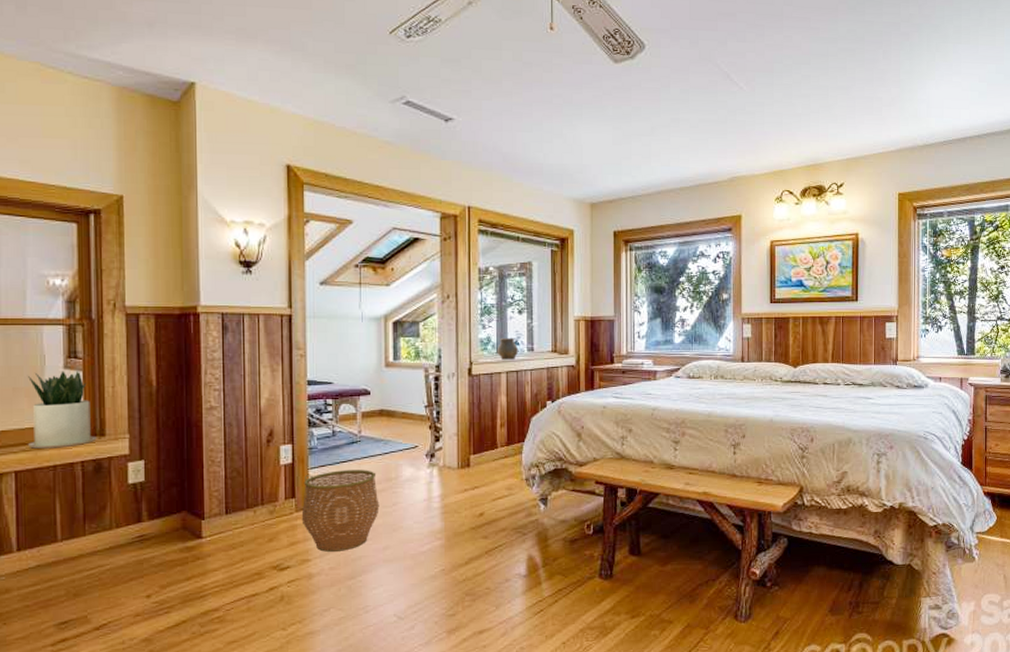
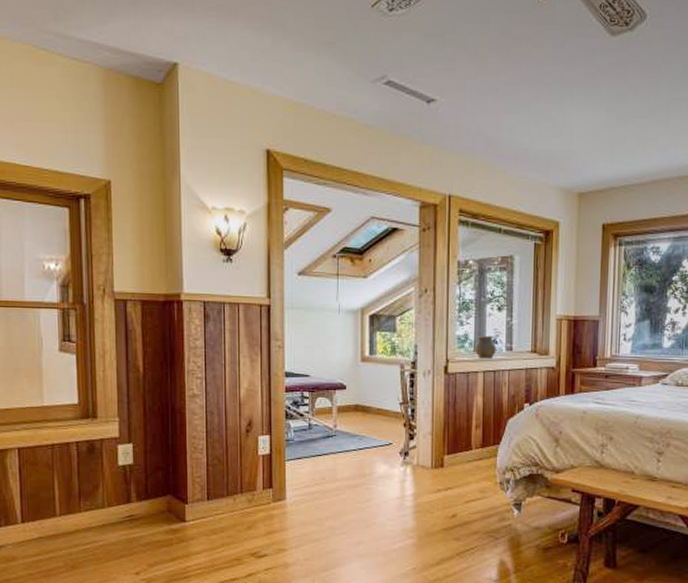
planter: present [27,371,97,450] -> none [28,353,90,429]
basket: present [301,470,380,552] -> none [278,463,353,543]

